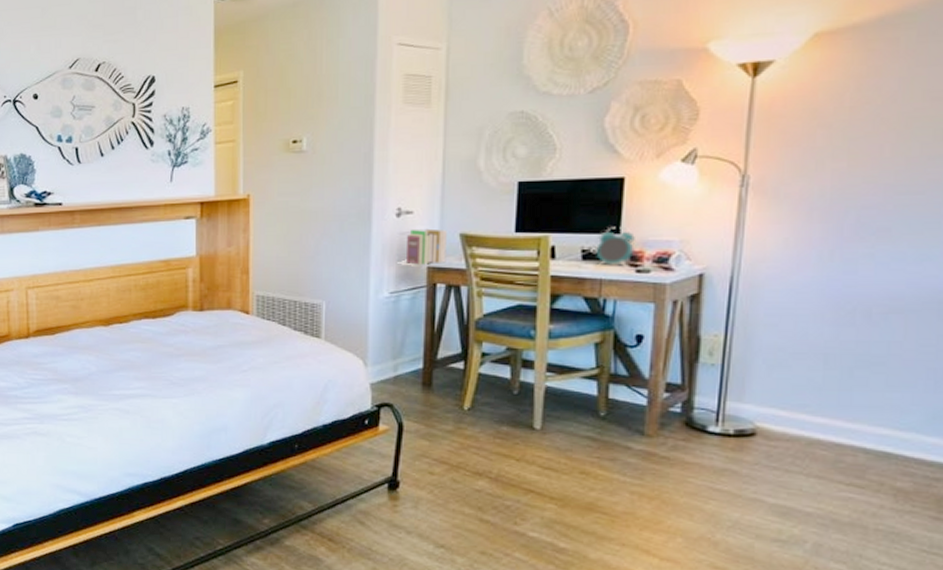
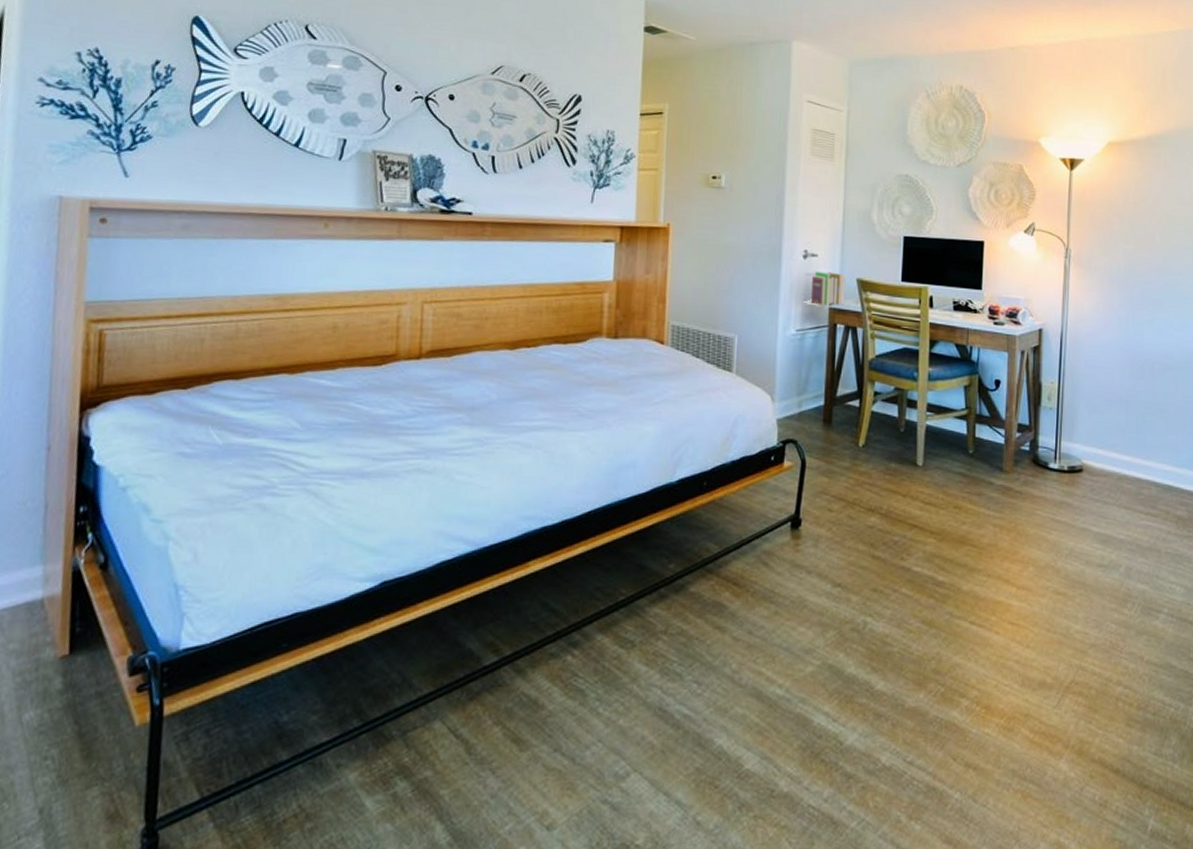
alarm clock: present [596,226,635,267] -> none [964,283,993,319]

